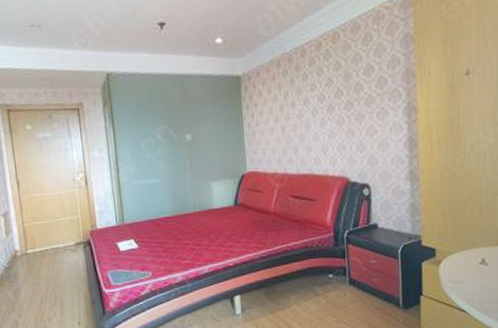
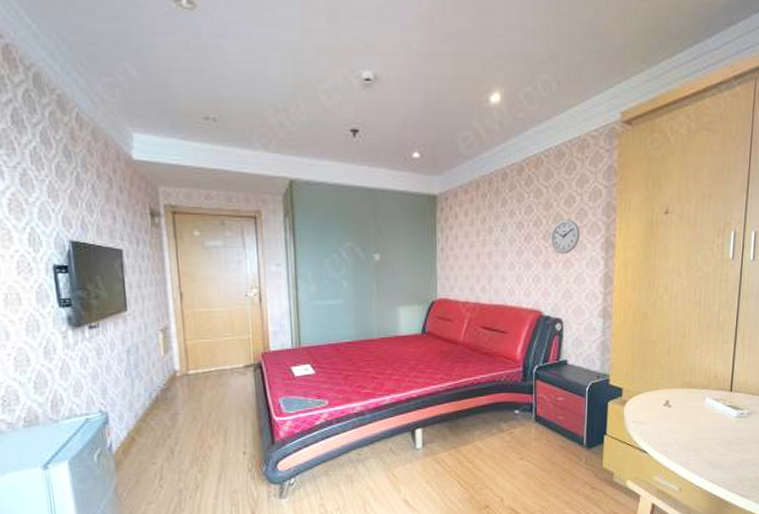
wall clock: none [352,88,381,122] -> present [551,220,580,254]

